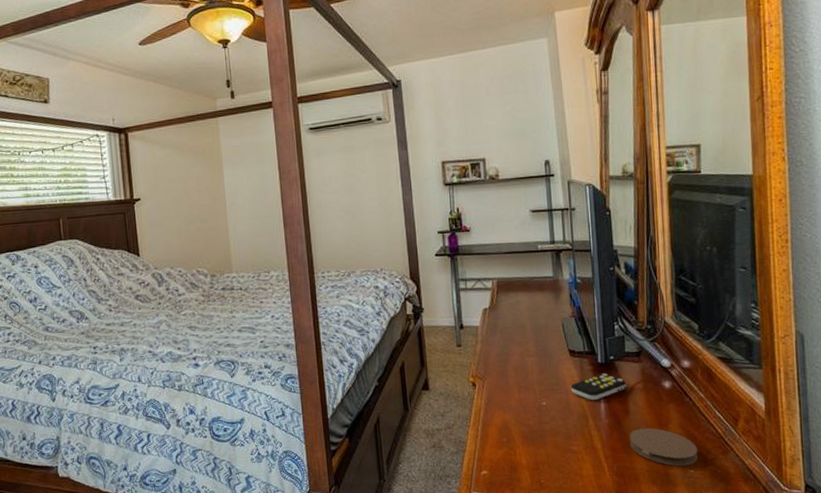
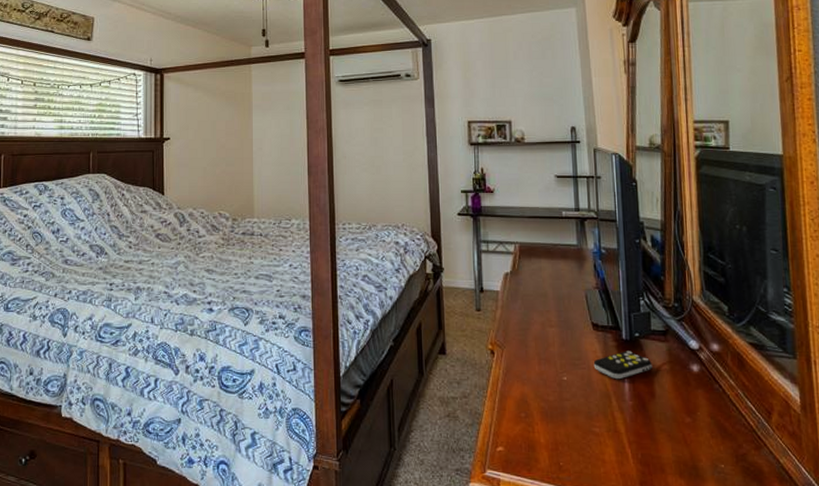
coaster: present [629,428,698,467] -> none [654,414,729,460]

